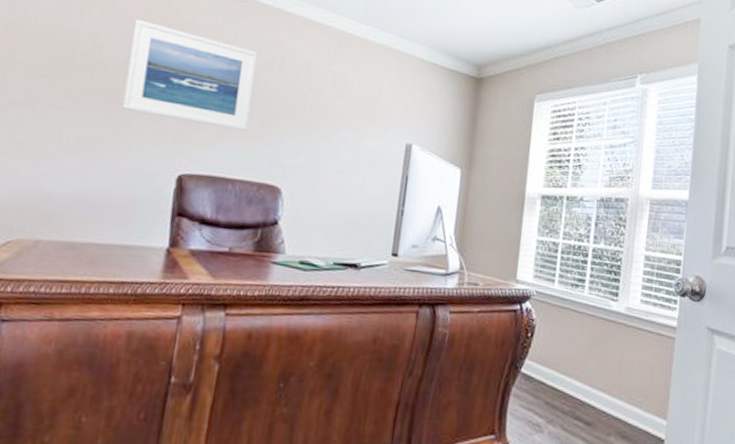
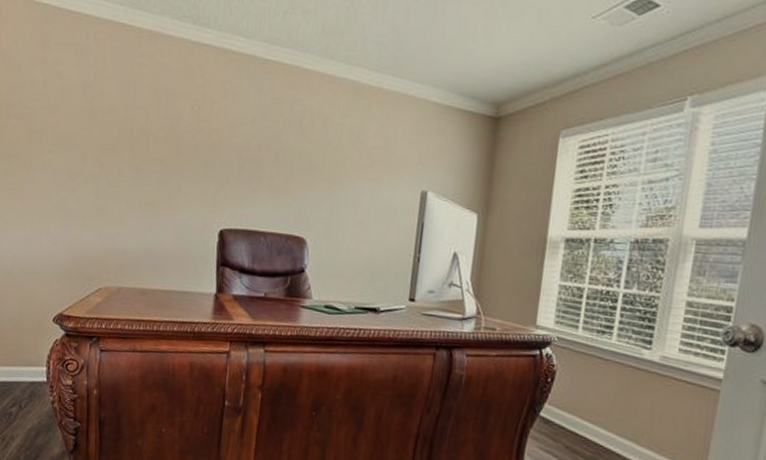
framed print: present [123,20,258,131] -> none [172,92,281,187]

